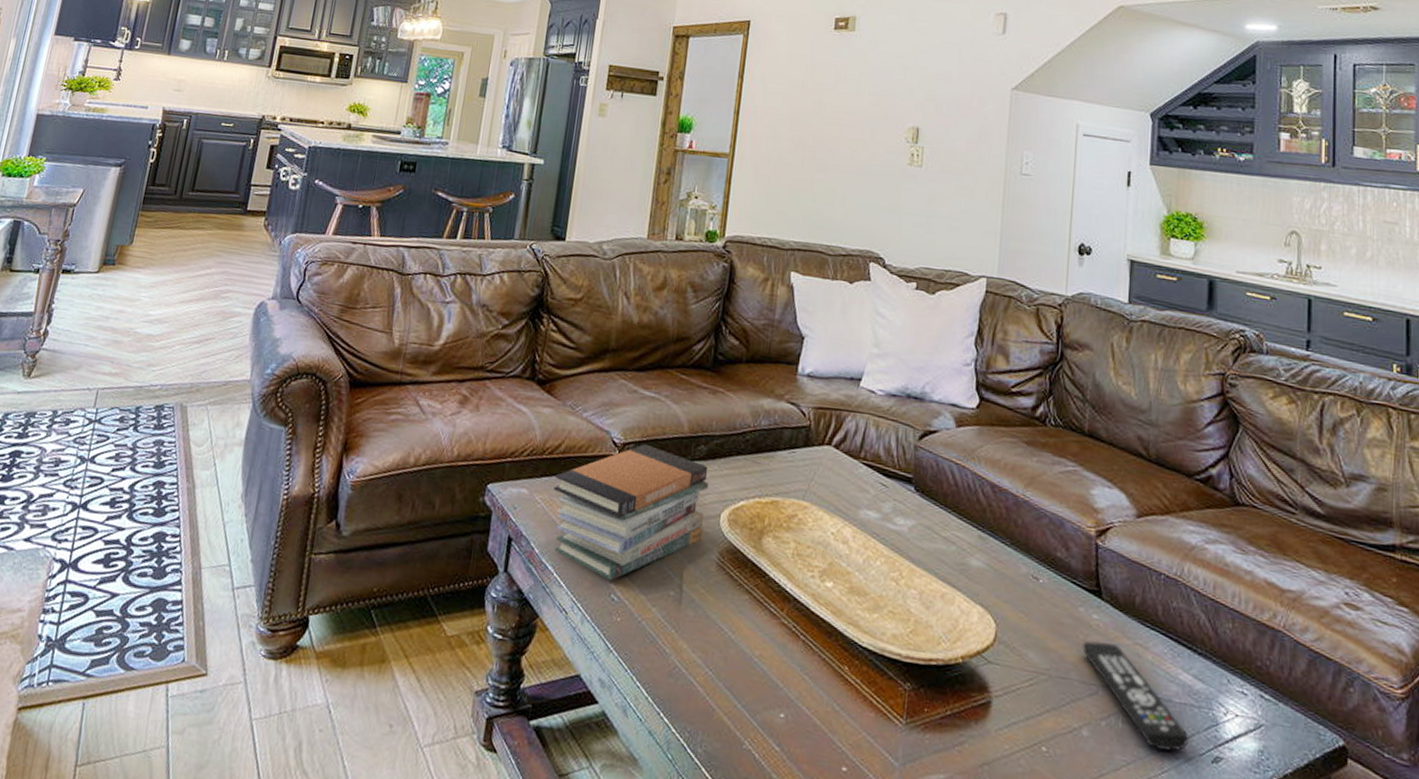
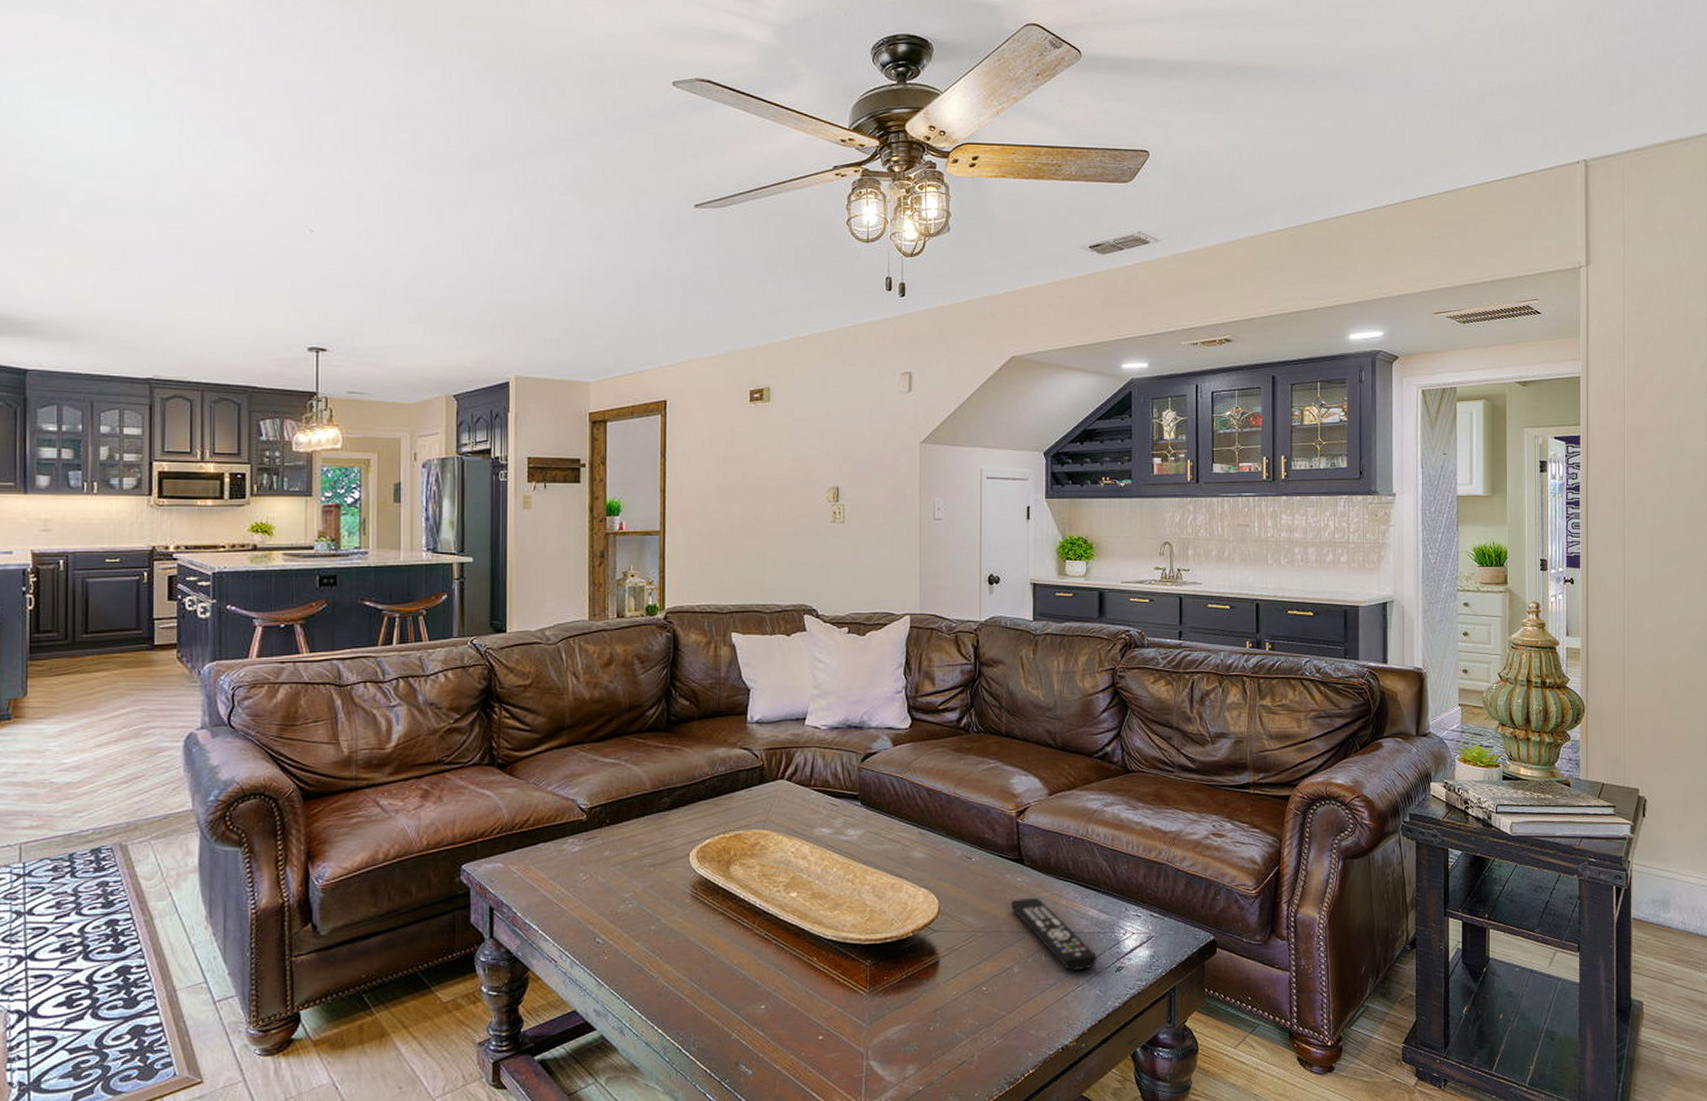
book stack: present [554,443,708,581] -> none [528,804,675,927]

